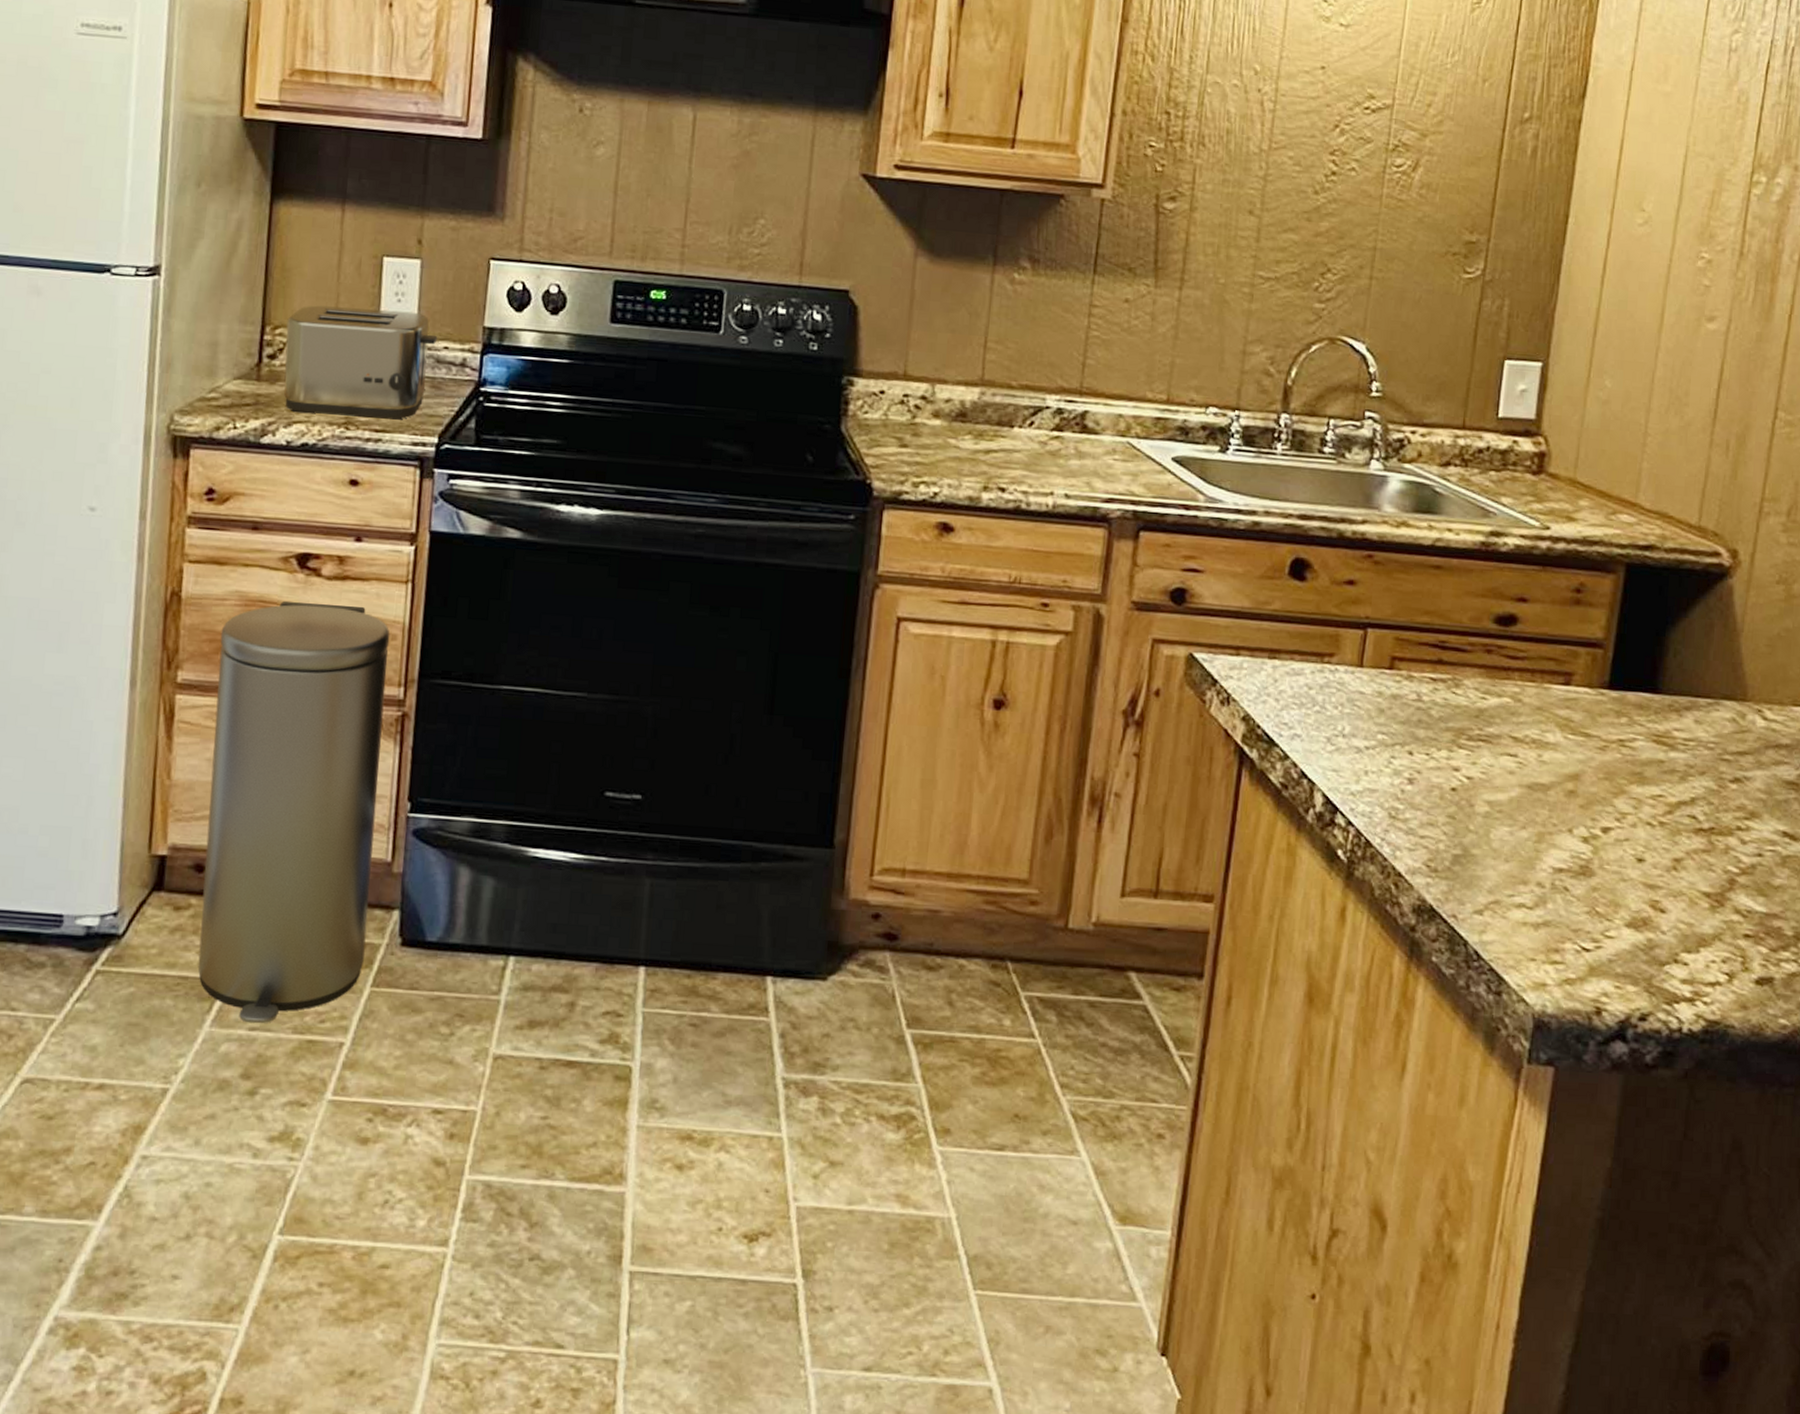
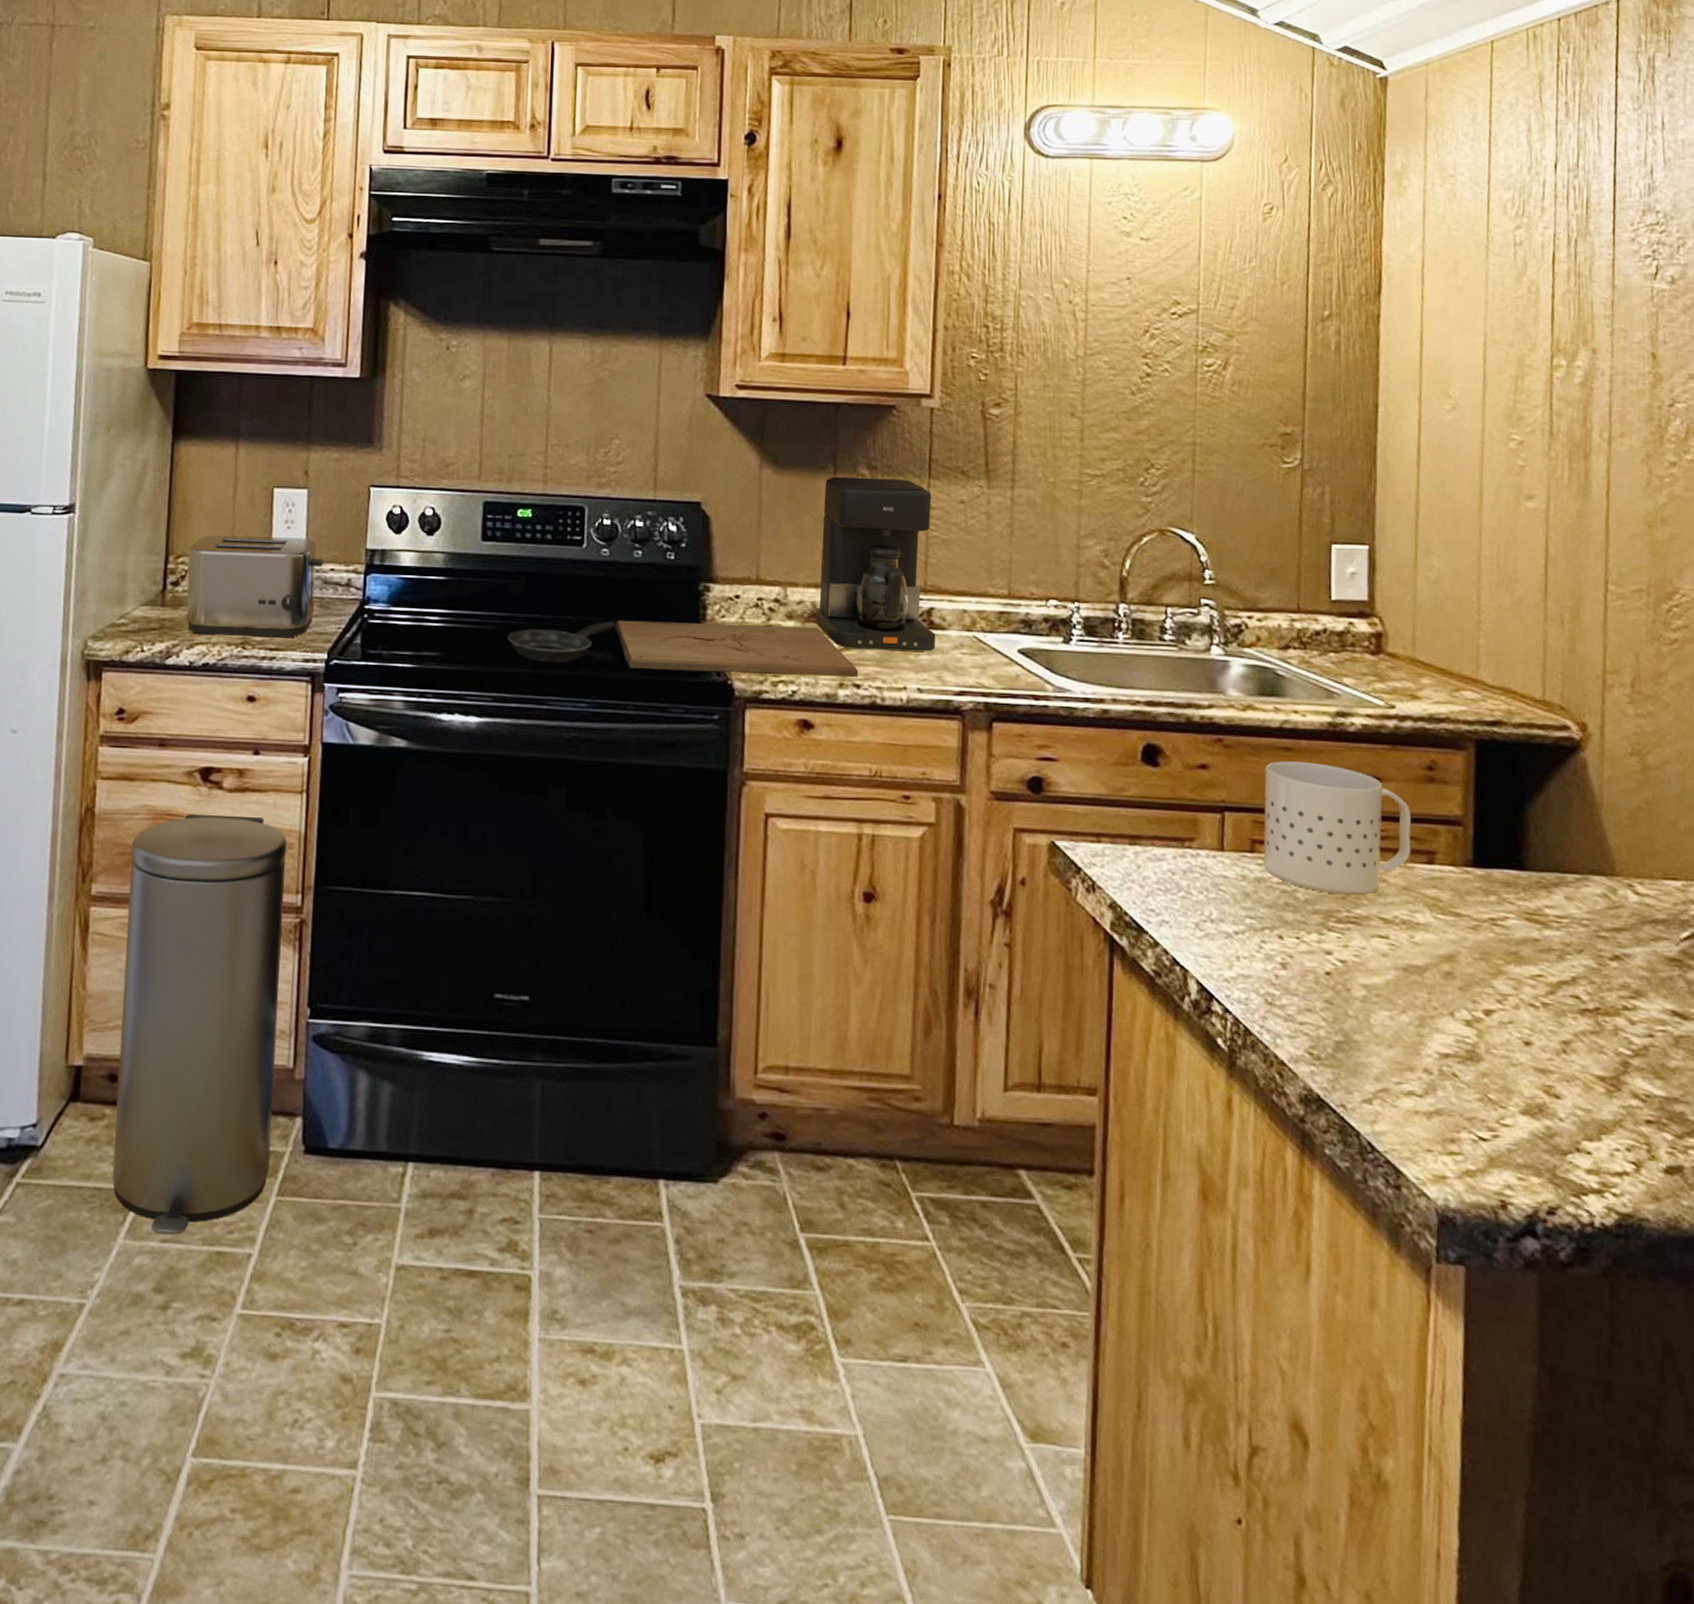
frying pan: none [633,413,751,456] -> present [507,621,616,663]
cutting board: none [749,412,1005,481] -> present [615,620,858,678]
coffee maker: none [963,268,1095,456] -> present [815,476,936,652]
mug: none [1401,579,1554,715] -> present [1263,761,1412,896]

